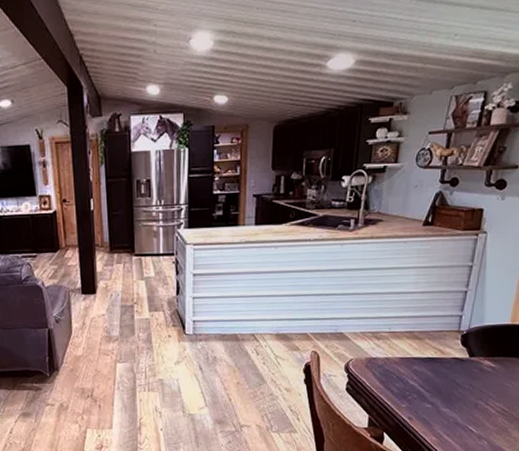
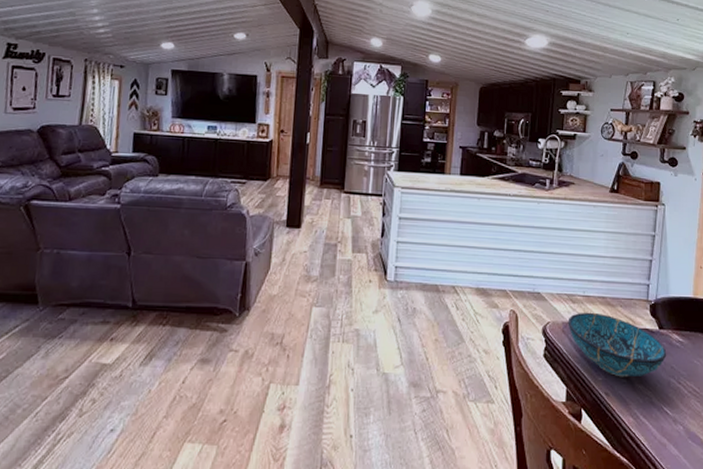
decorative bowl: none [371,346,476,403] -> present [567,312,667,377]

